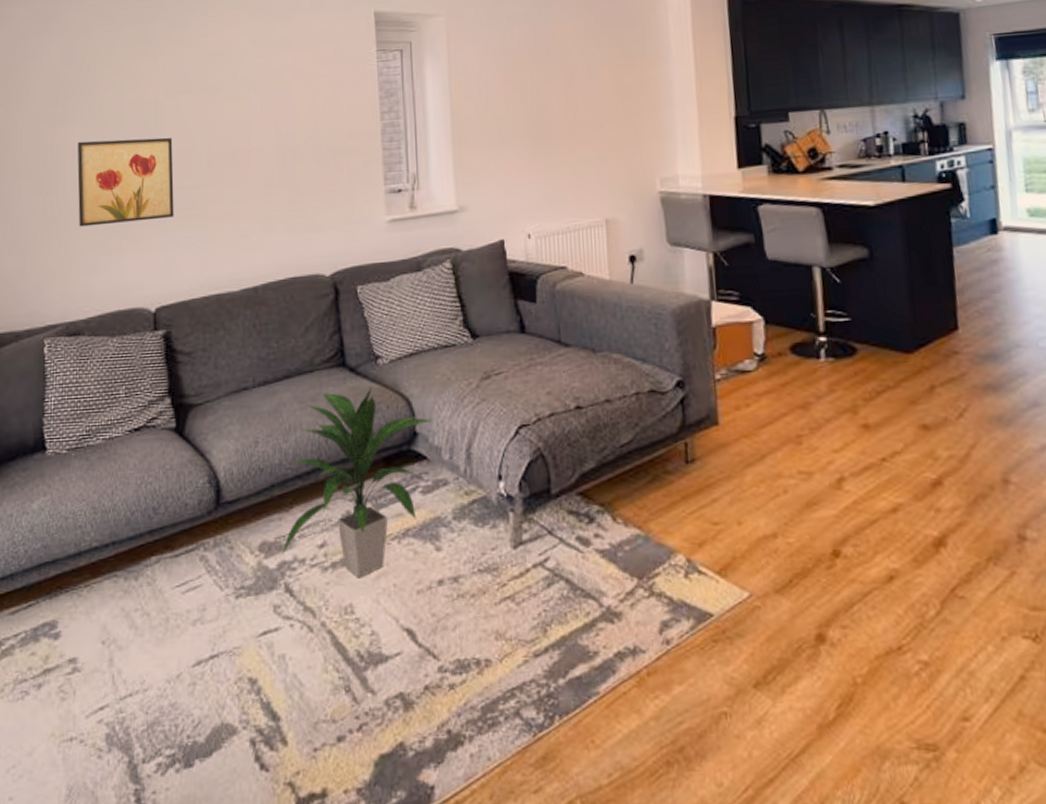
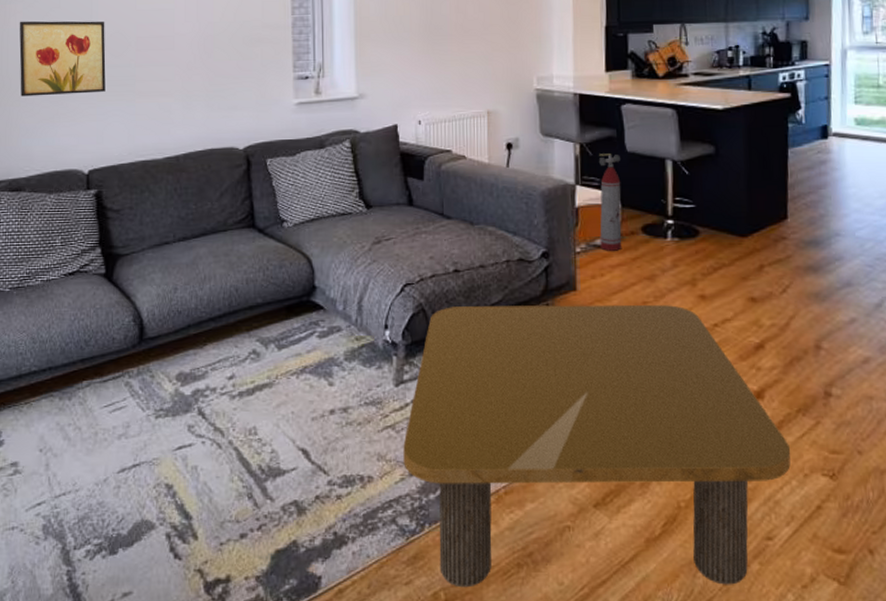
indoor plant: present [281,387,434,579] -> none [196,246,330,406]
coffee table: none [525,437,984,794] -> present [403,304,791,588]
fire extinguisher: none [735,262,768,377] -> present [598,153,622,251]

